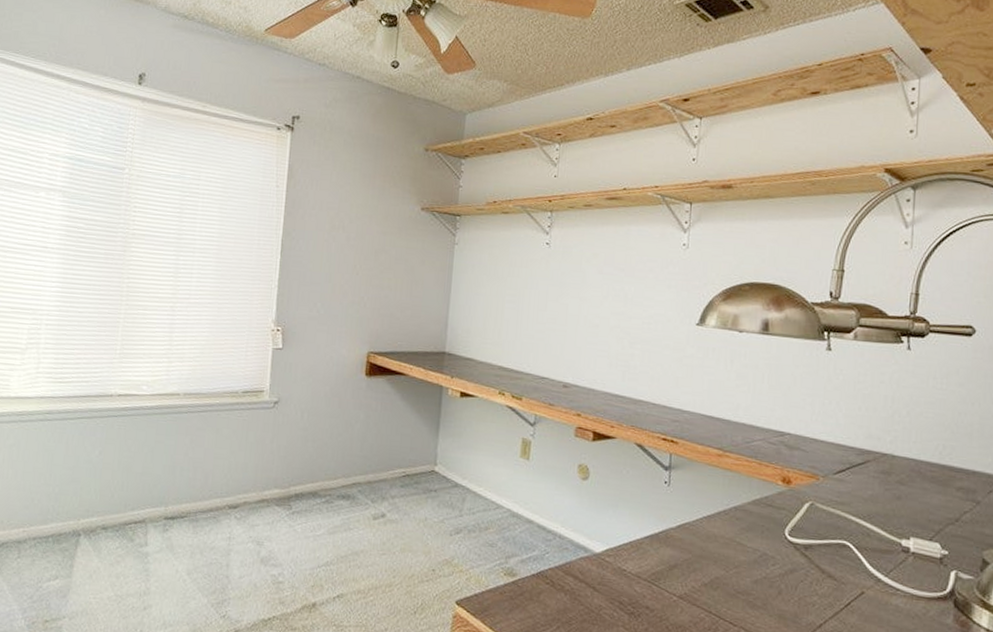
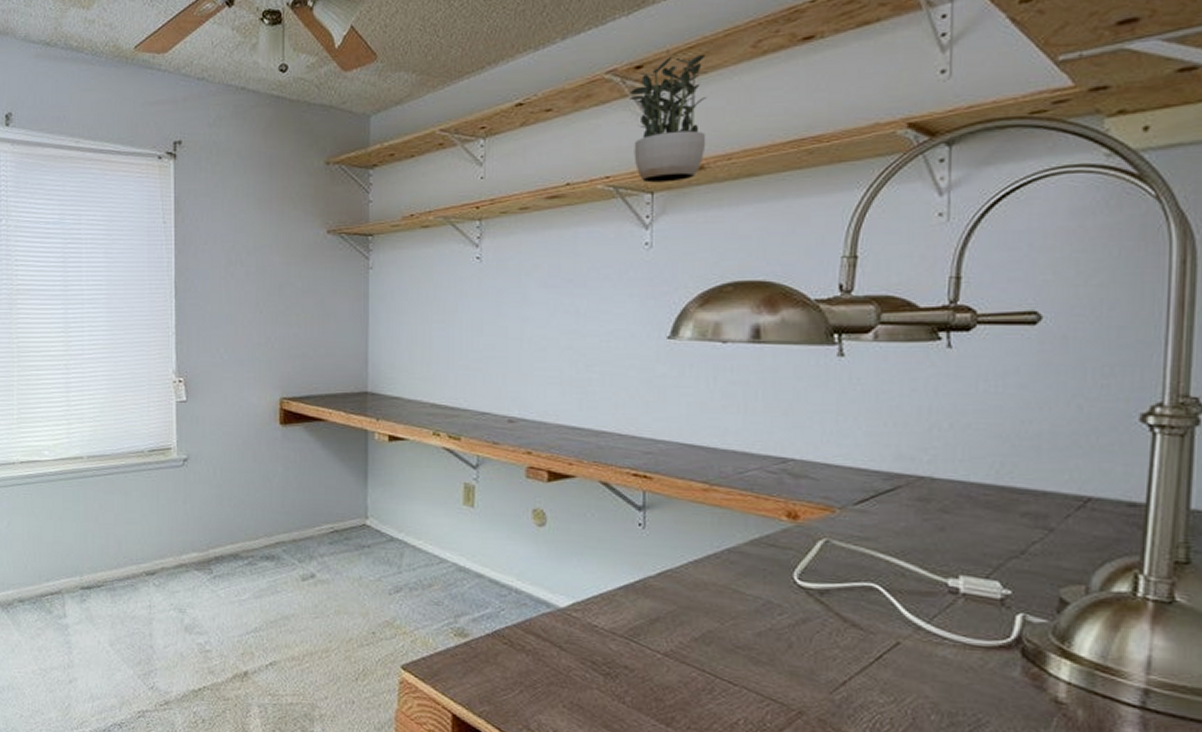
potted plant: none [677,94,740,196] -> present [629,54,709,183]

